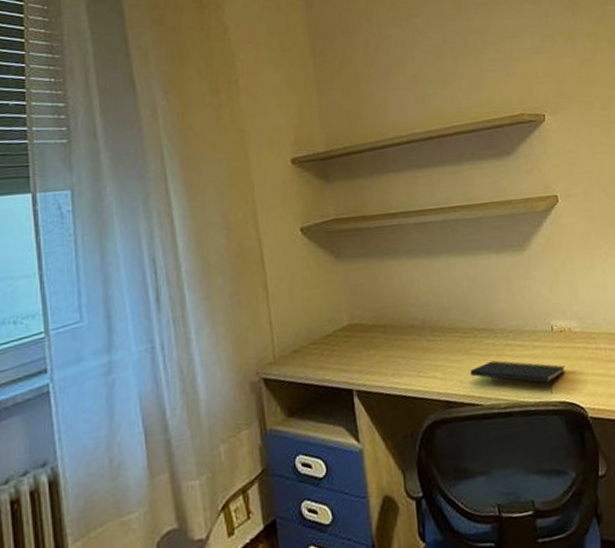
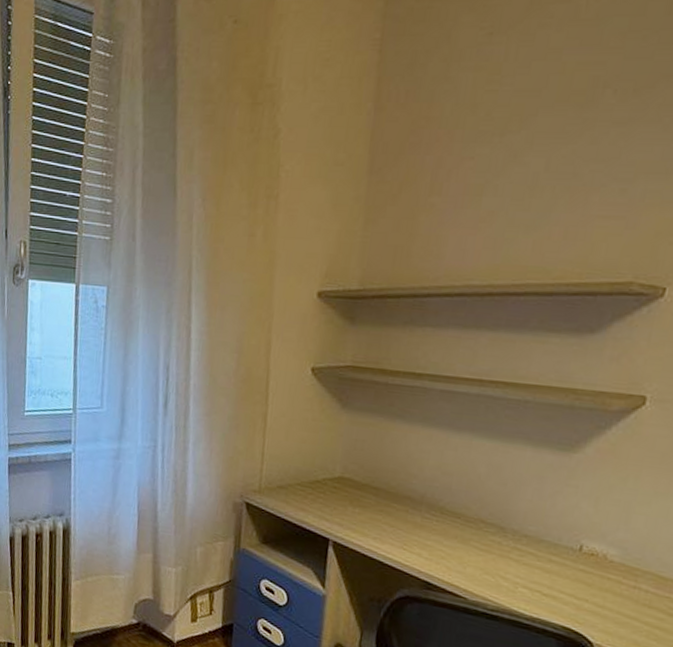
notepad: present [470,360,565,394] -> none [462,559,583,615]

